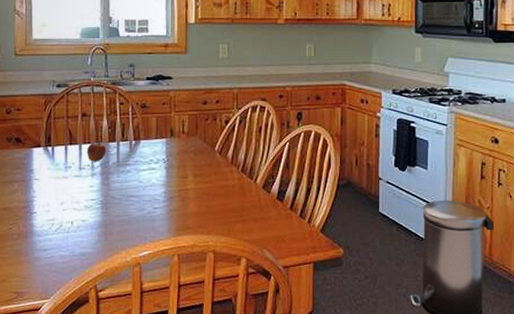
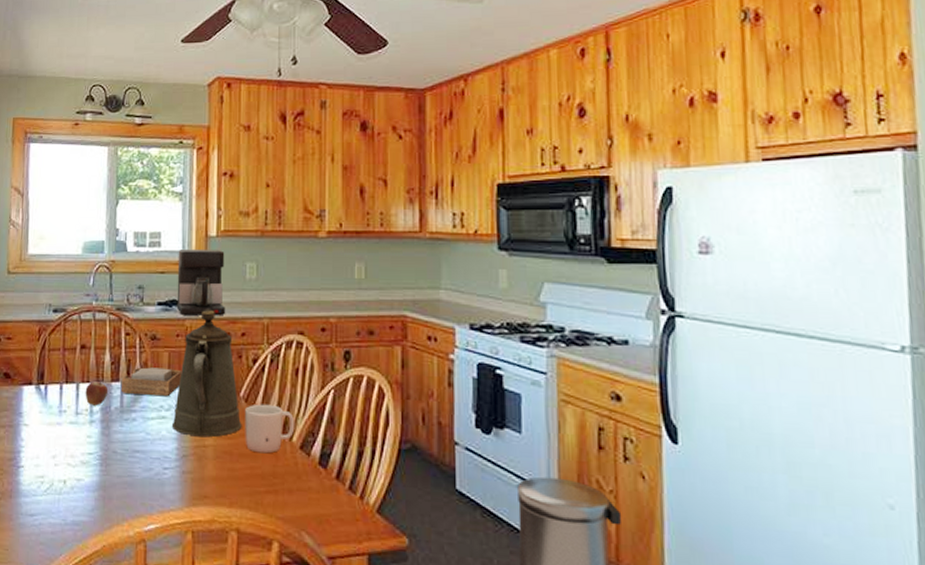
napkin holder: none [117,130,168,153] -> present [120,367,182,397]
coffee pot: none [161,82,217,183] -> present [173,309,242,437]
coffee maker: none [162,33,202,88] -> present [176,249,225,316]
mug: none [219,155,259,193] -> present [245,404,295,454]

